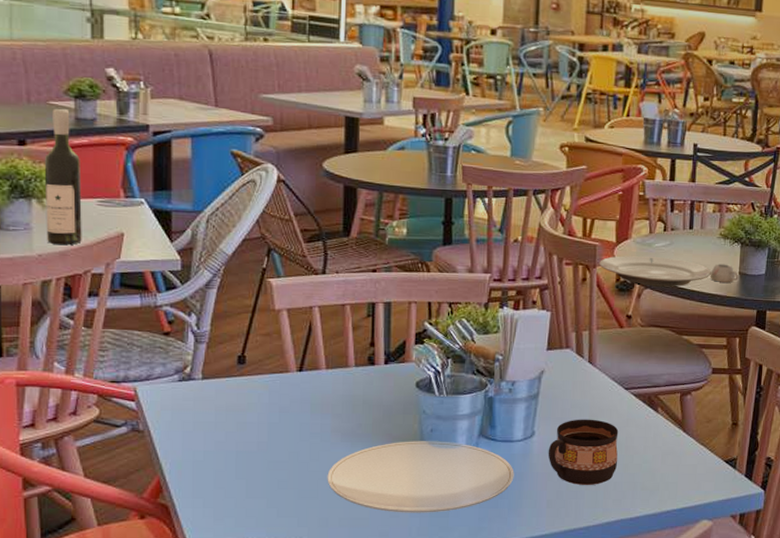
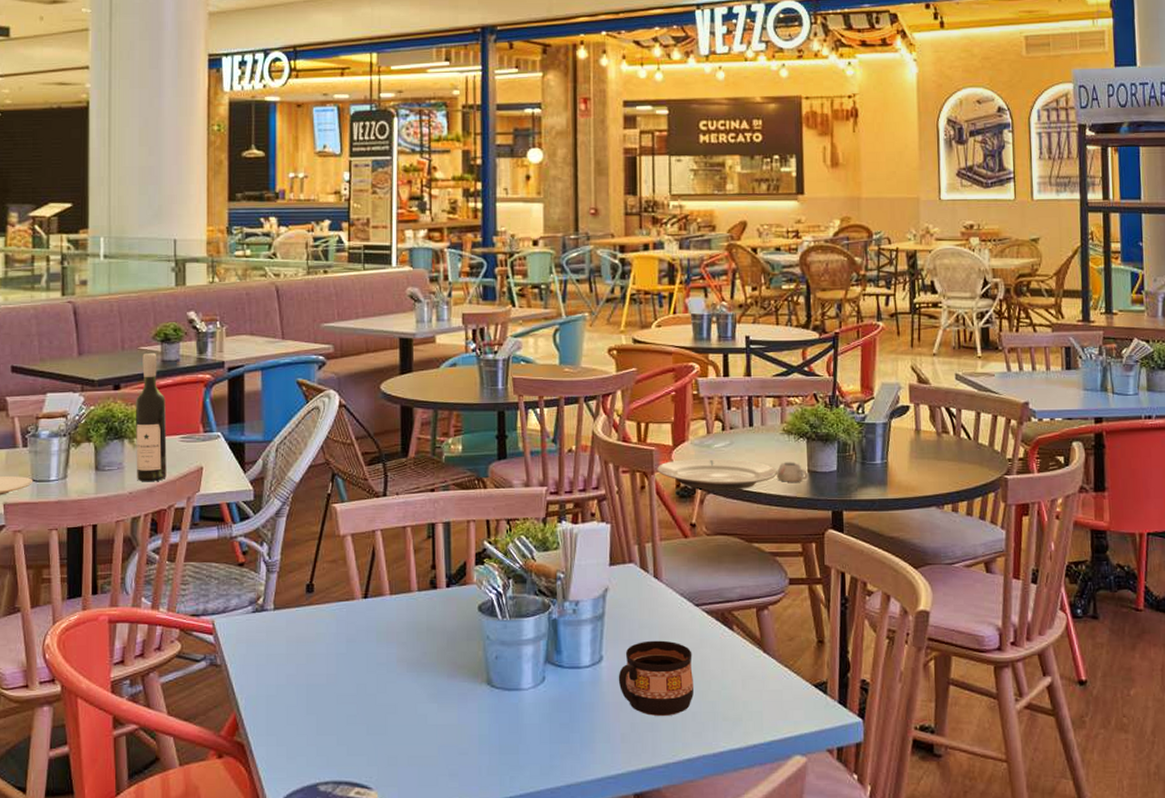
plate: present [327,441,514,513] -> none [394,669,584,750]

